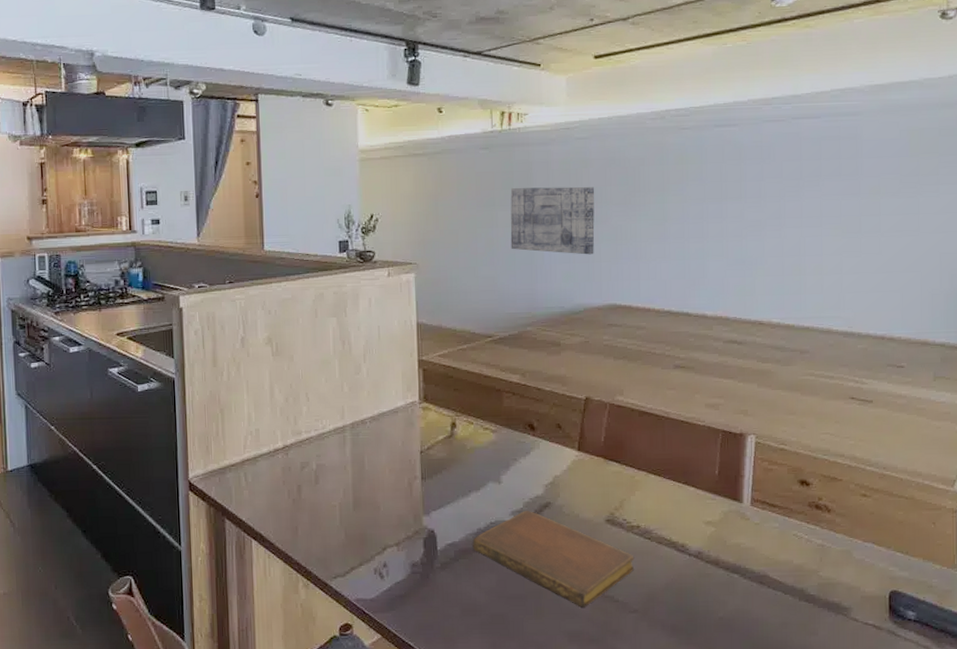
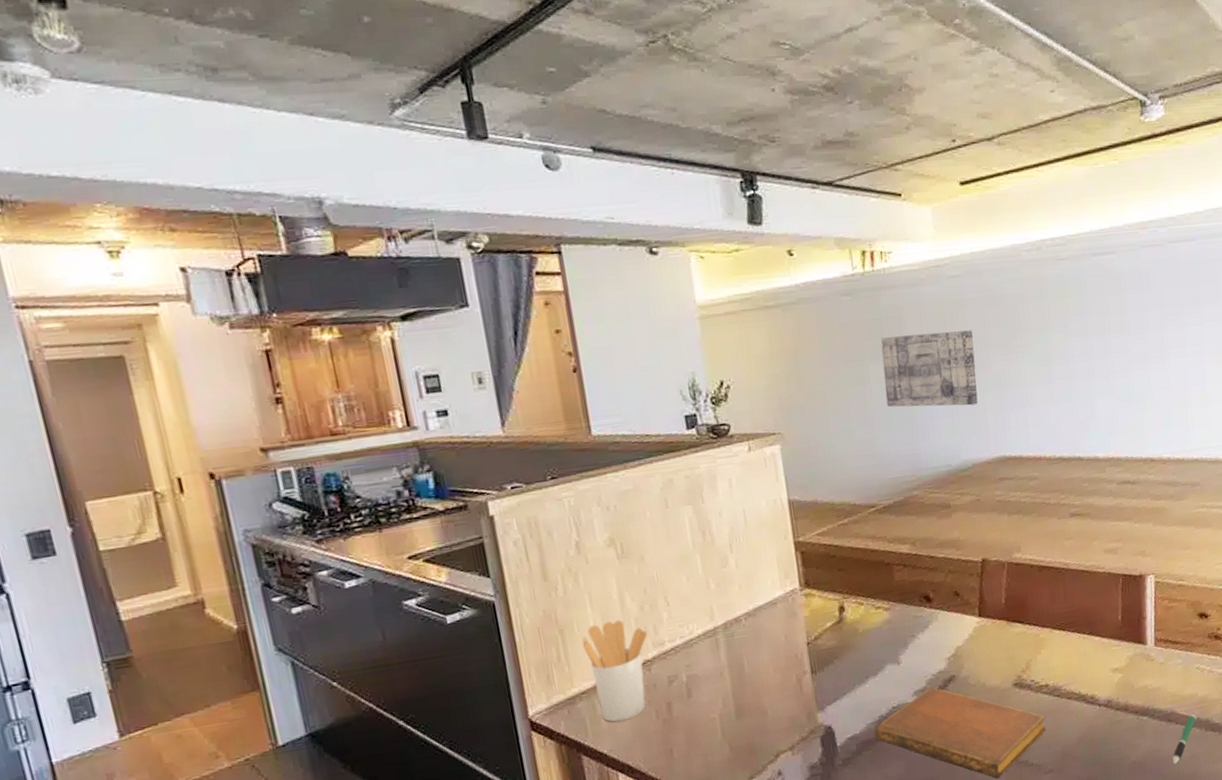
utensil holder: none [237,407,289,495] -> present [582,619,648,723]
pen: none [762,580,790,629] -> present [1173,713,1196,765]

